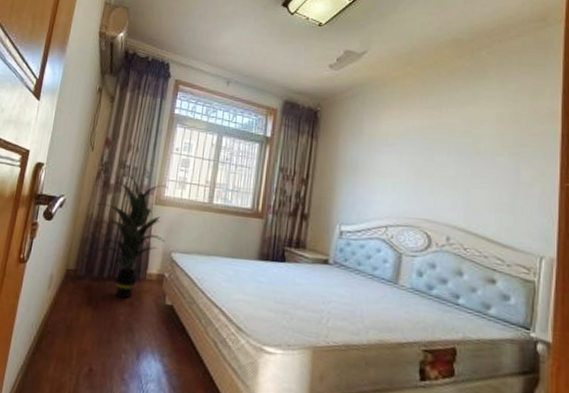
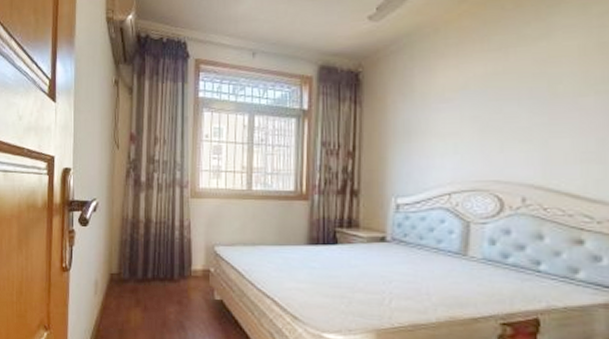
indoor plant: present [95,174,169,299] -> none [130,169,206,298]

